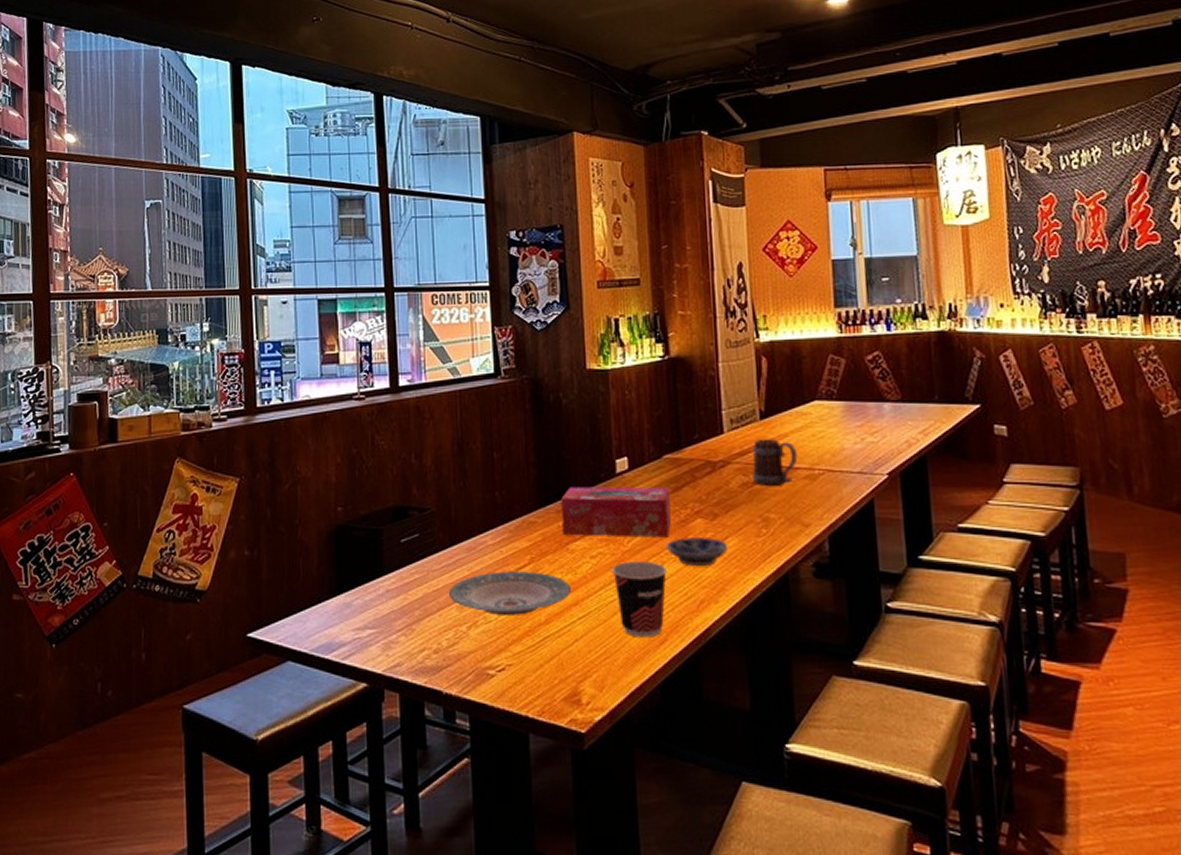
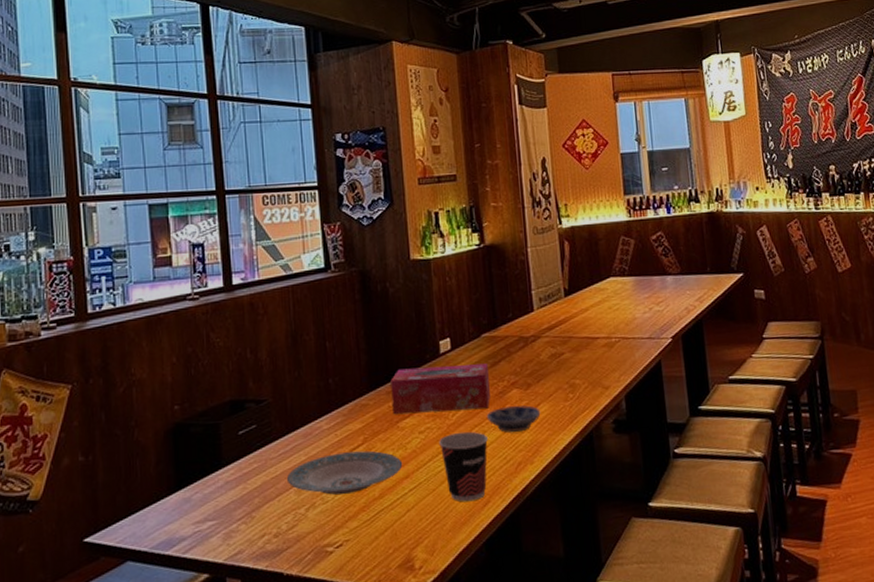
beer mug: present [752,439,798,487] -> none [559,313,597,356]

